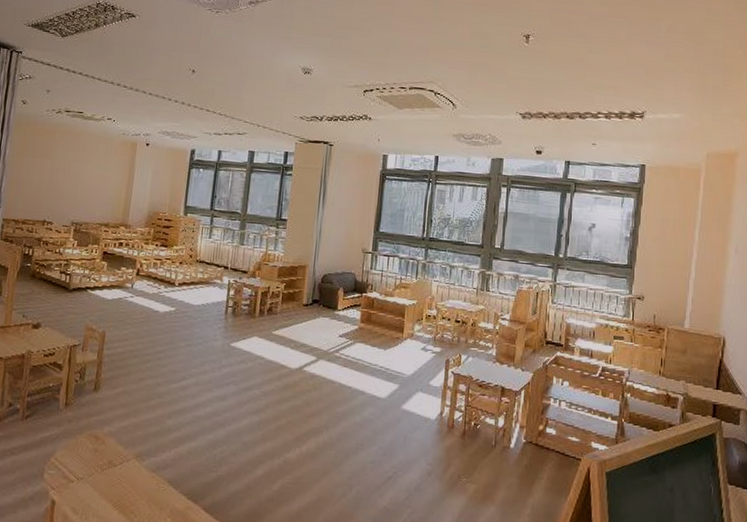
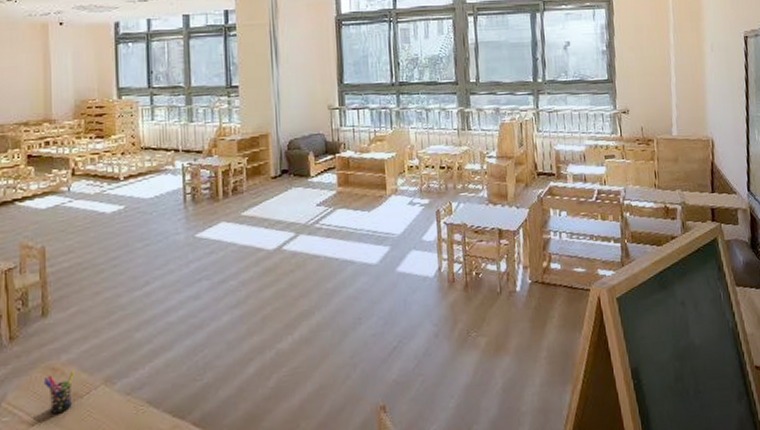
pen holder: none [86,441,113,477] -> present [43,370,74,414]

